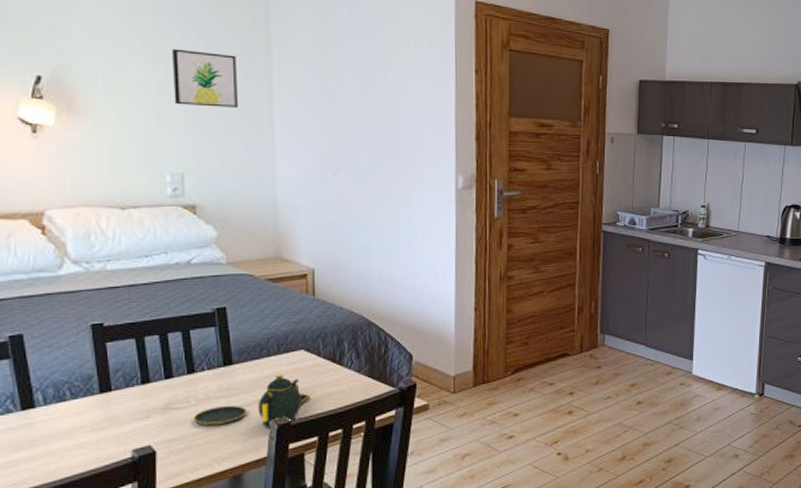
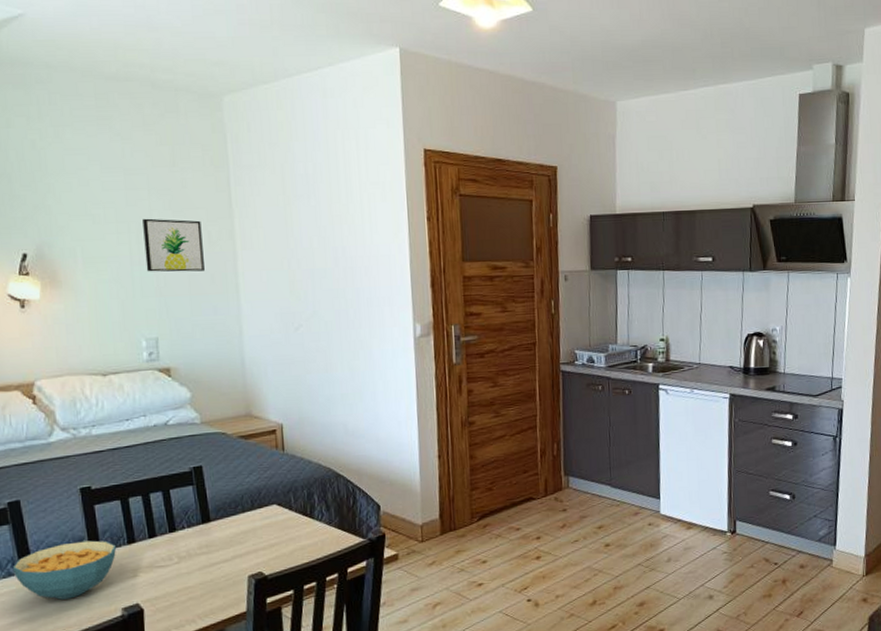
cereal bowl: none [11,379,128,439] -> present [12,540,116,600]
teapot: present [193,373,310,429] -> none [176,528,285,584]

